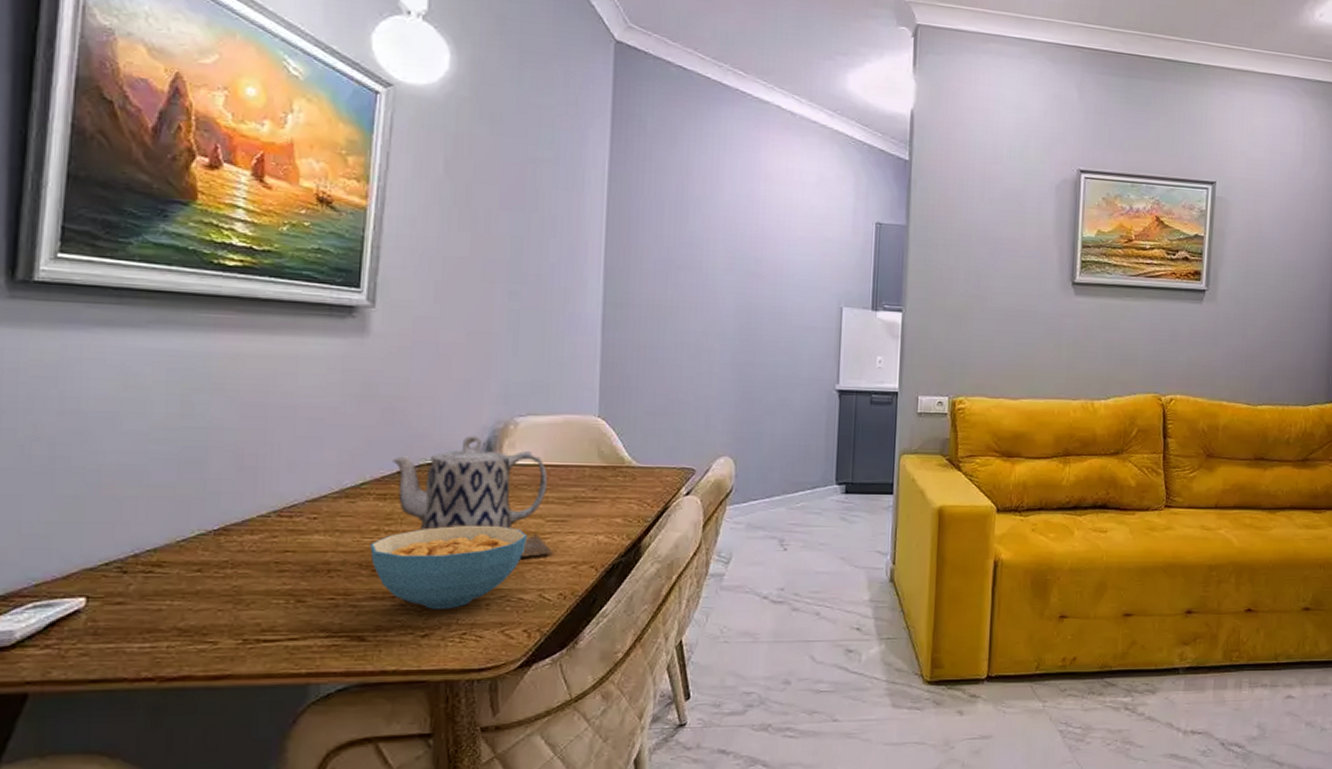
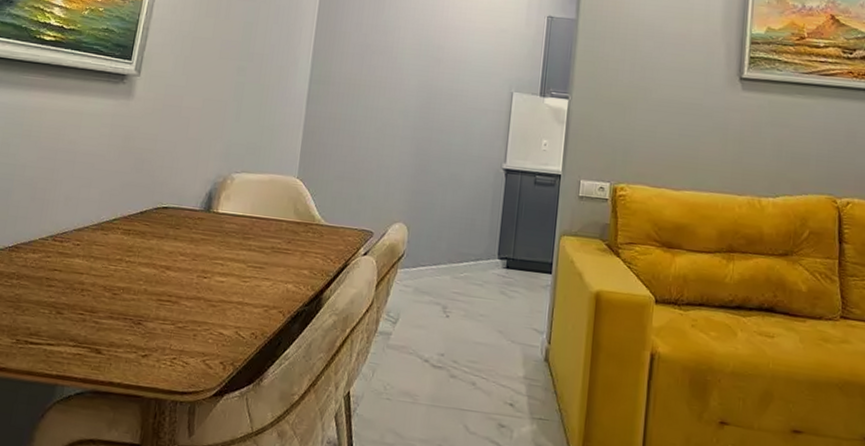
cereal bowl: present [370,525,528,610] -> none [113,262,232,335]
teapot: present [393,435,553,557] -> none [138,185,253,297]

